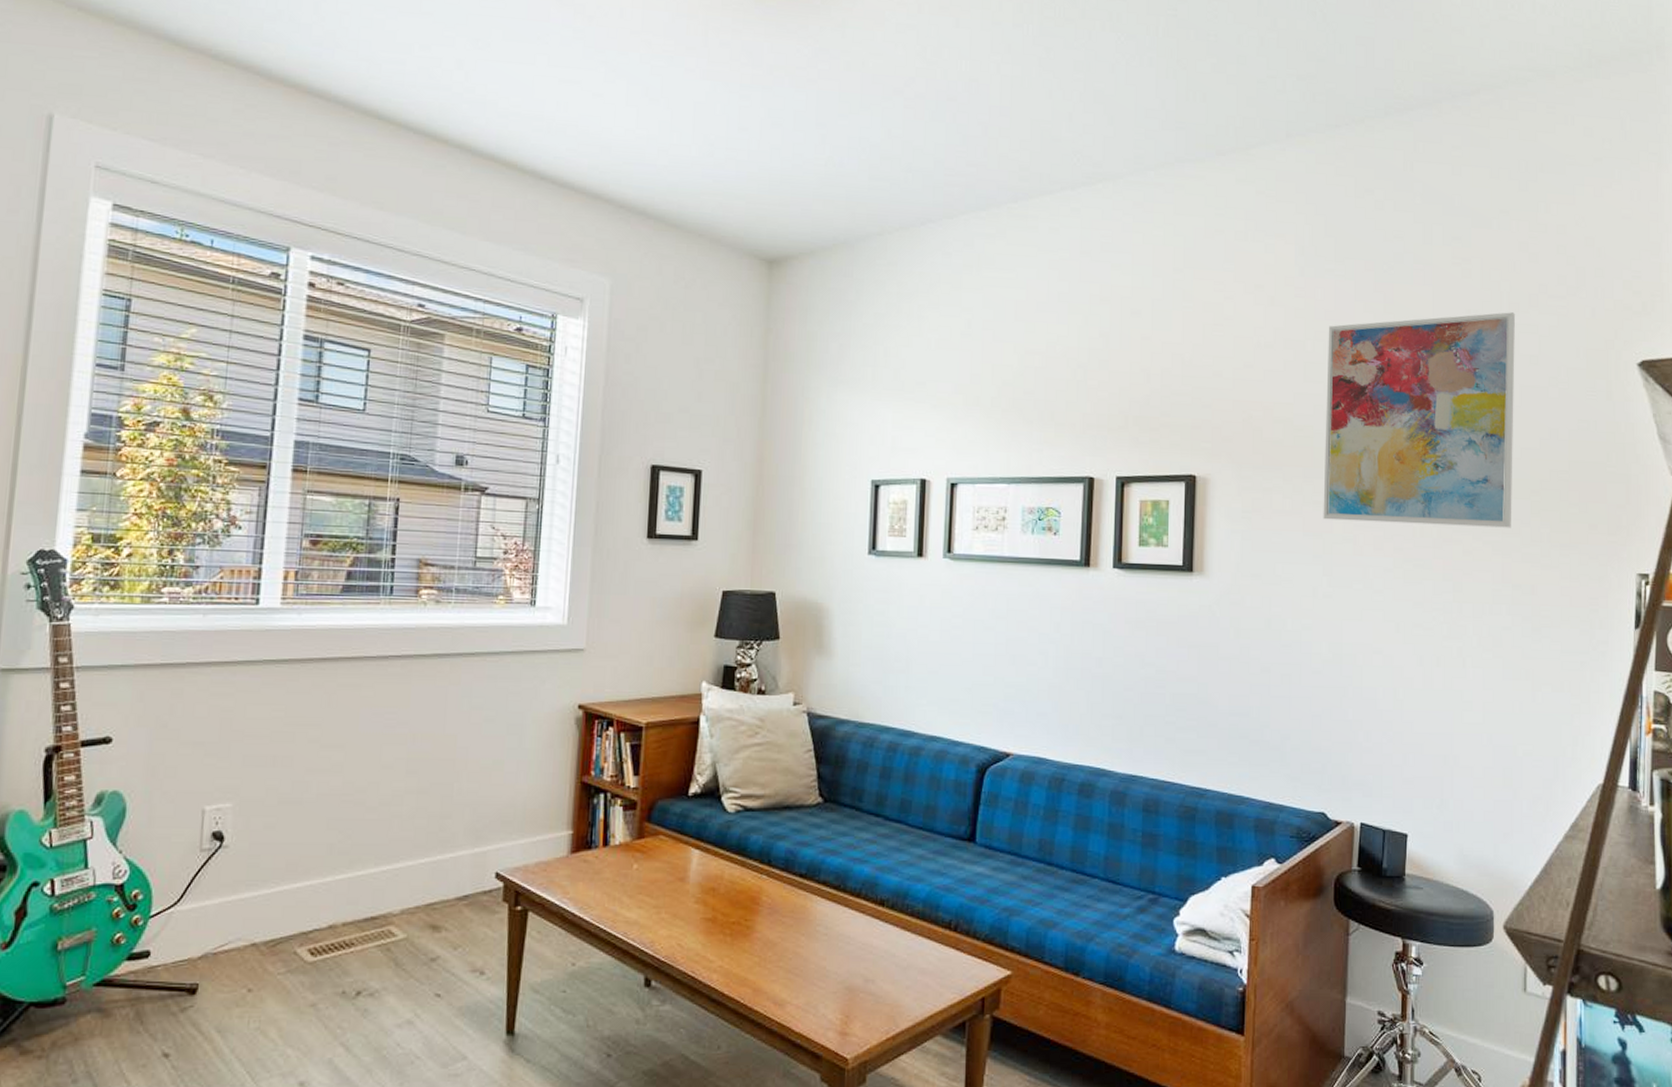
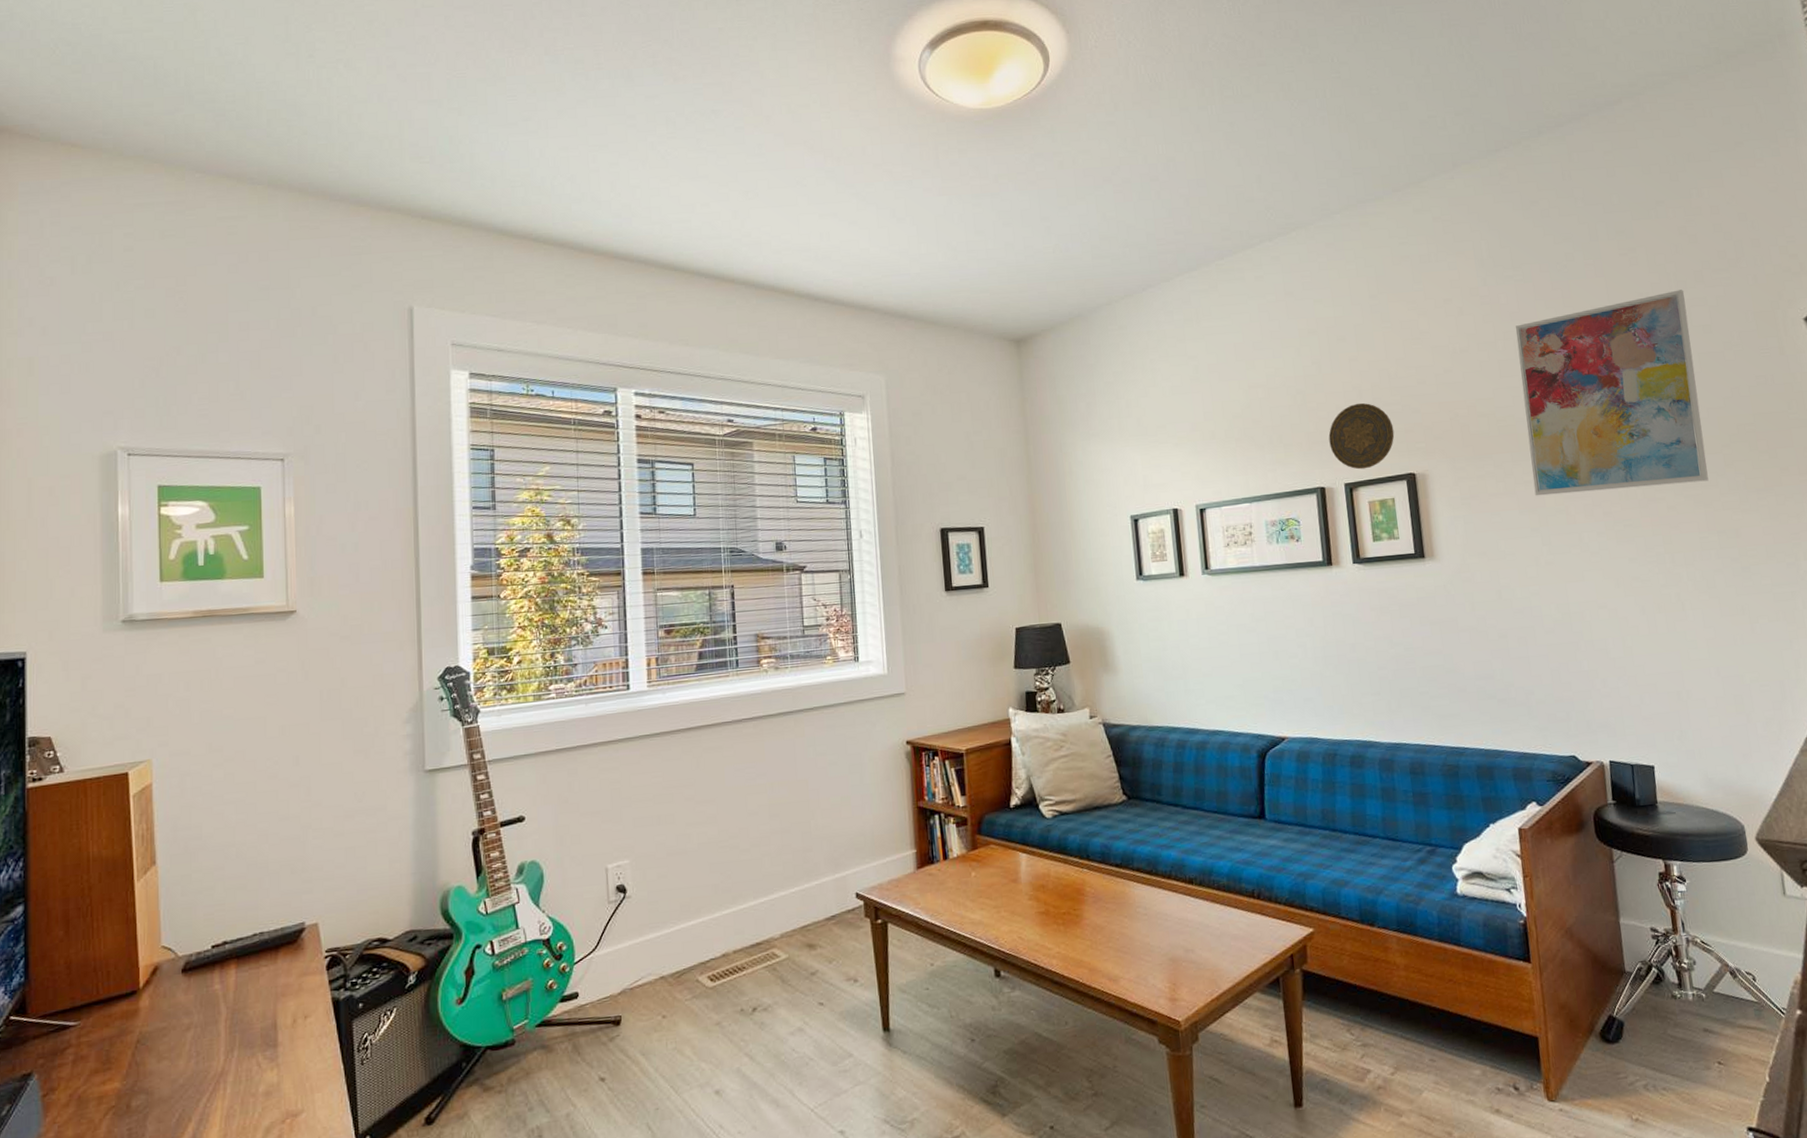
decorative plate: none [1106,388,1179,464] -> present [1328,402,1395,470]

